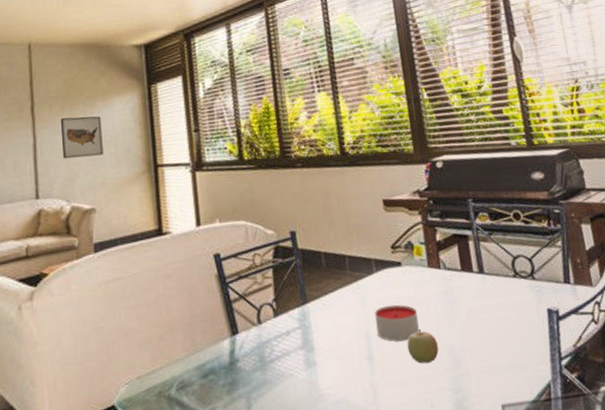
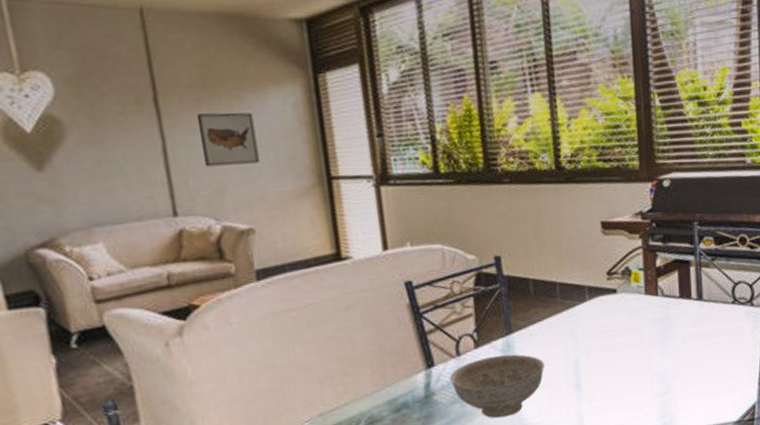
decorative bowl: none [251,323,338,388] -> present [449,354,545,418]
candle: present [374,304,419,342] -> none [585,333,631,370]
fruit: present [407,329,439,364] -> none [617,357,649,391]

